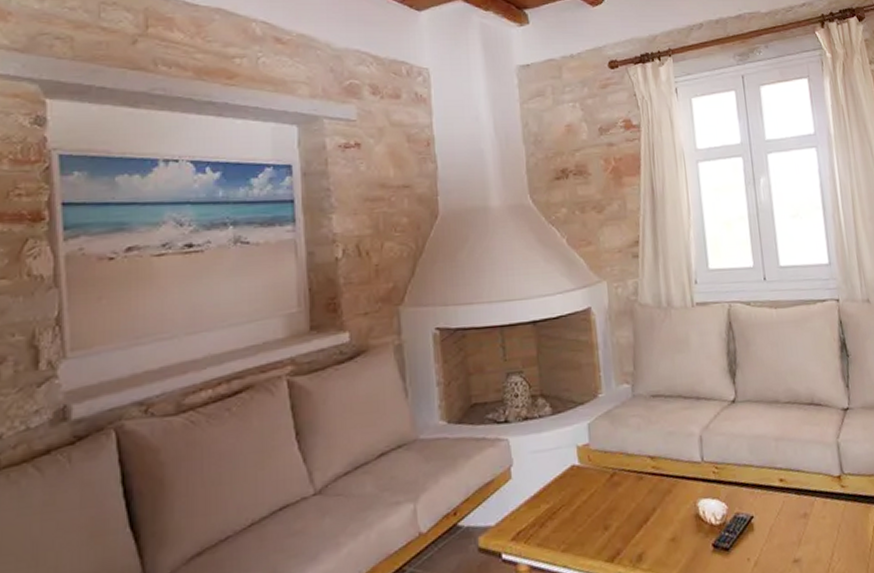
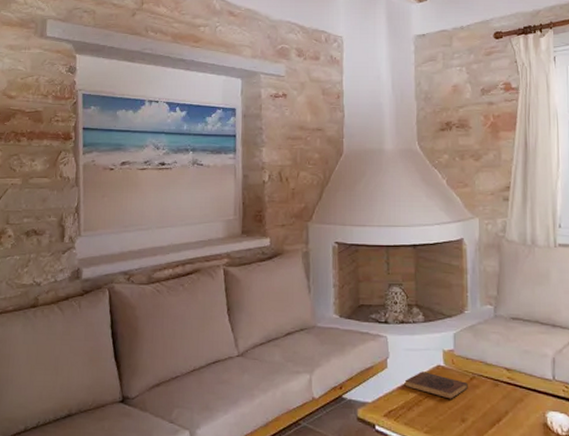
book: none [533,475,609,505] -> present [404,371,468,399]

